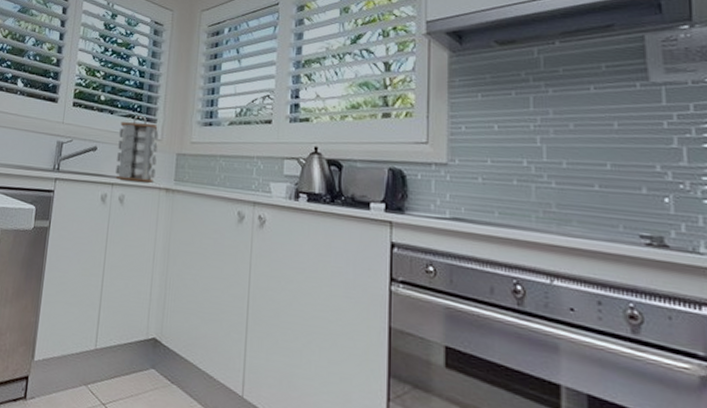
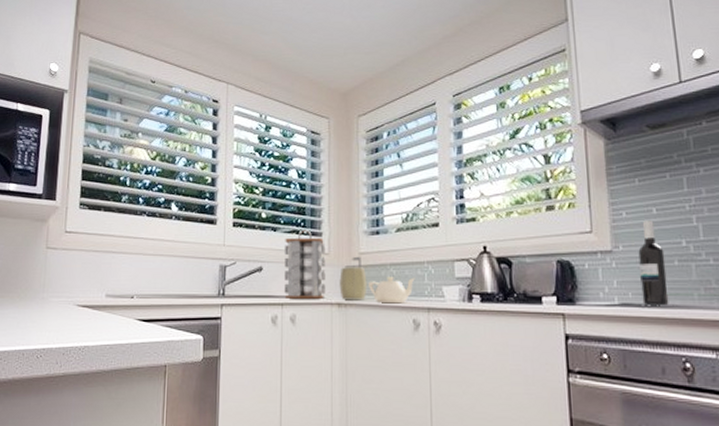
soap dispenser: none [169,145,197,188] -> present [339,256,367,301]
teapot: none [196,168,244,195] -> present [367,277,415,304]
wine bottle: none [475,136,504,225] -> present [638,220,669,306]

